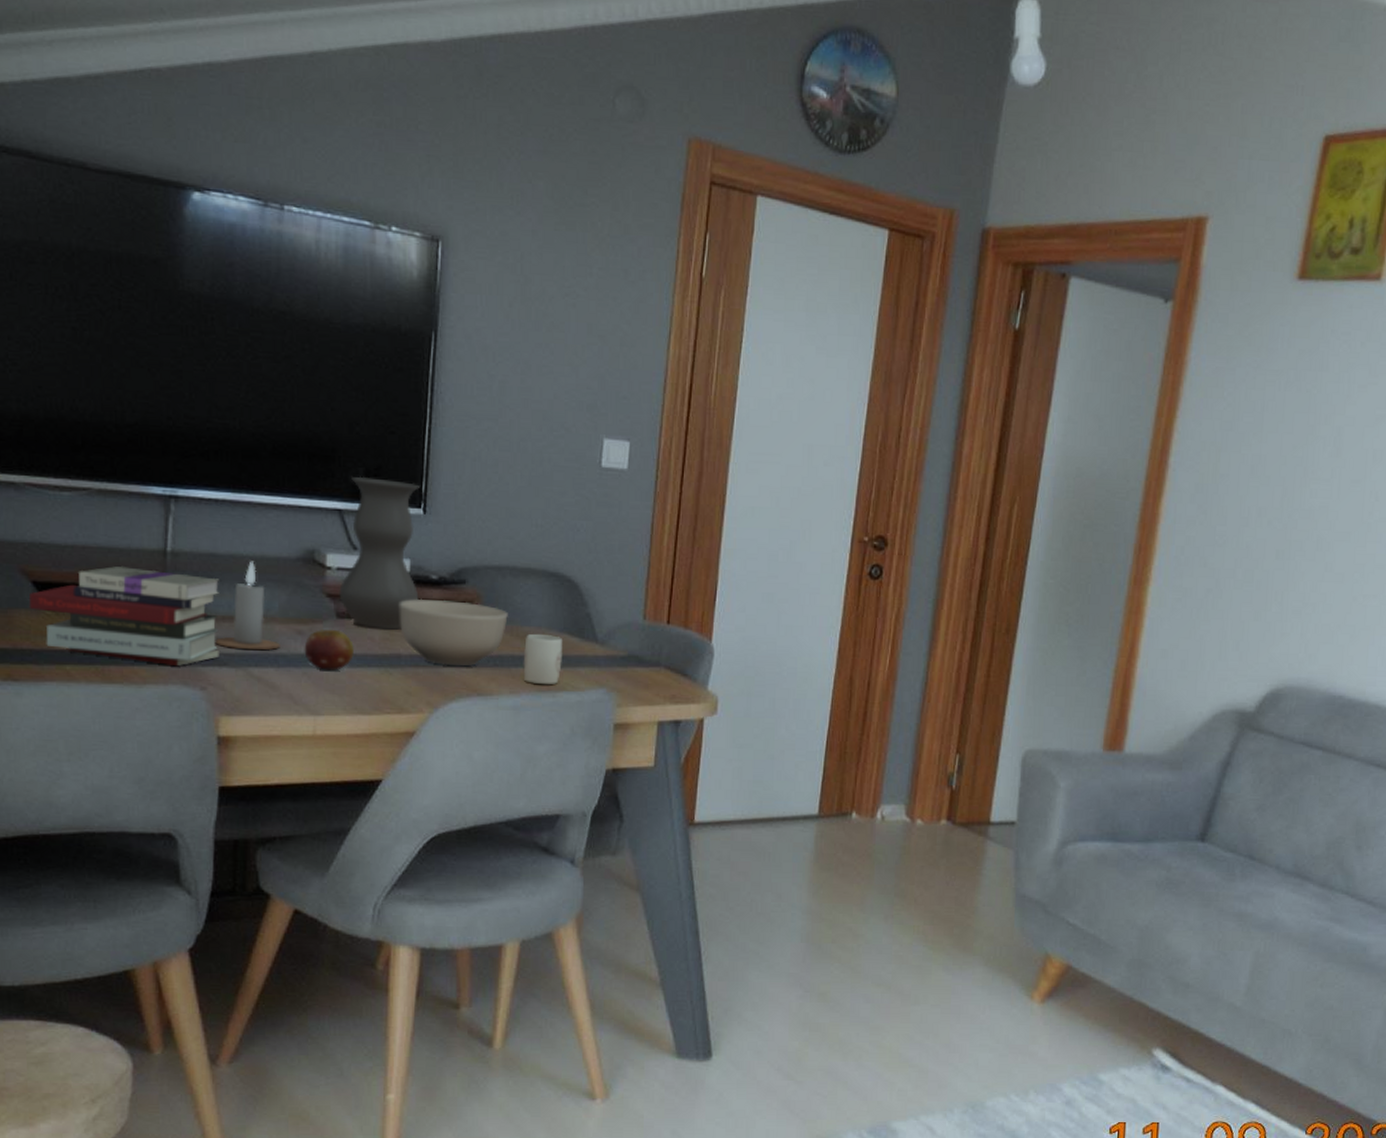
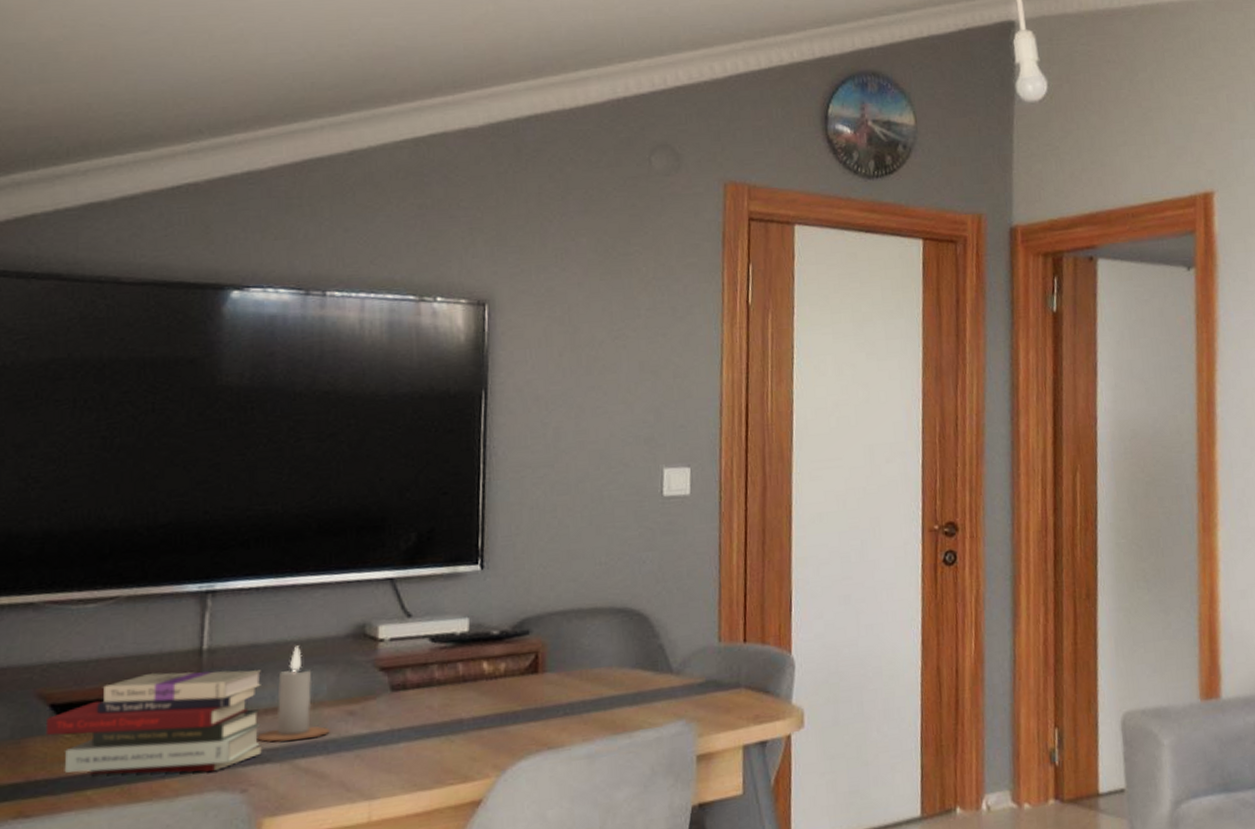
fruit: present [304,629,354,671] -> none [356,703,411,749]
vase: present [339,476,421,631] -> none [393,539,480,698]
bowl: present [399,598,508,666] -> none [458,652,576,724]
mug: present [523,633,563,685] -> none [594,673,637,727]

